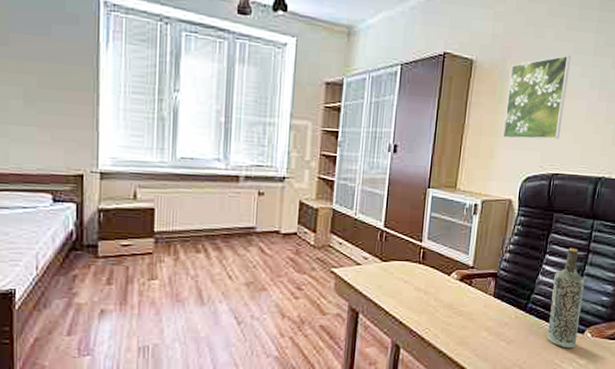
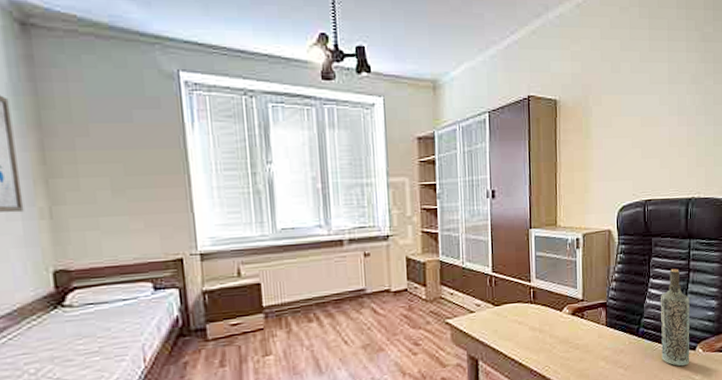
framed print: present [502,55,572,140] -> none [593,86,648,171]

